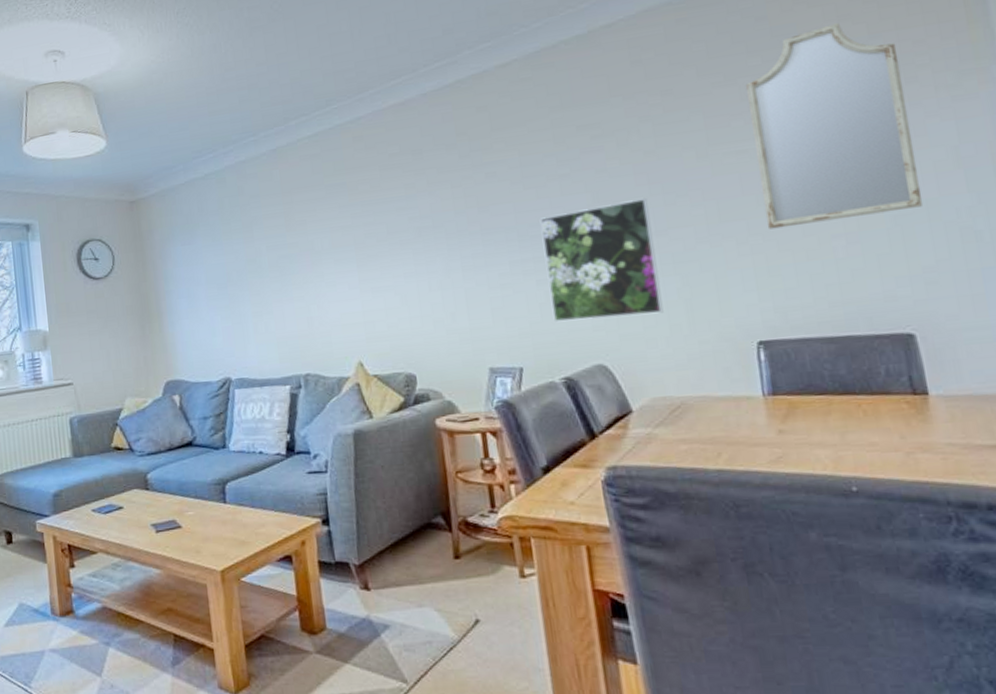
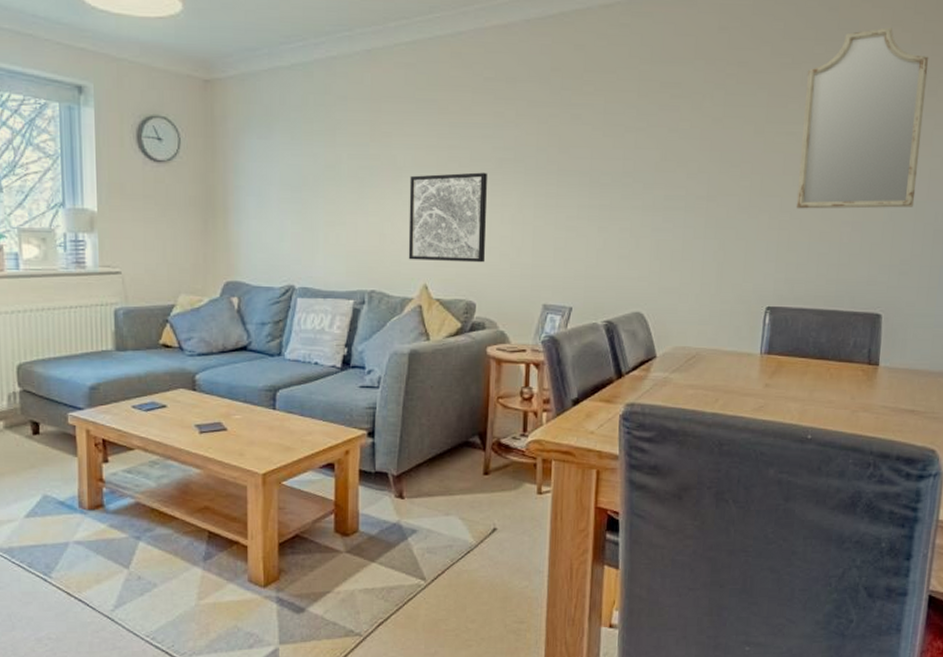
wall art: none [329,243,419,339] -> present [408,172,487,263]
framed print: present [539,197,664,323] -> none [606,162,707,272]

